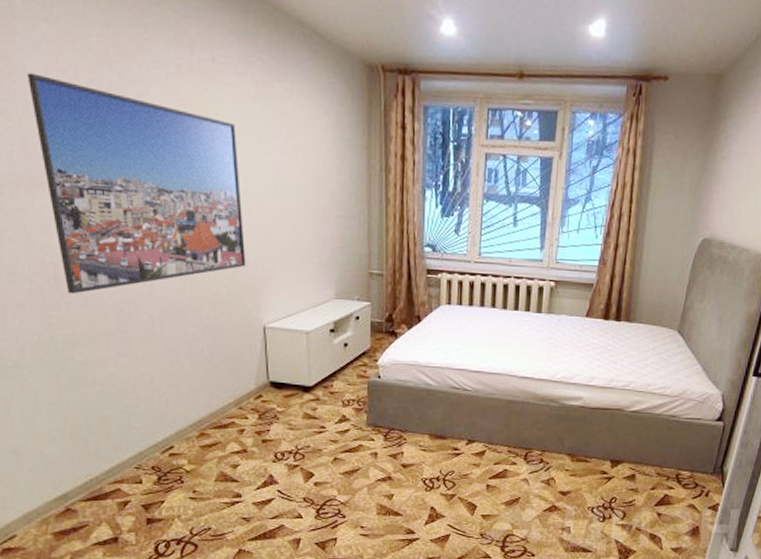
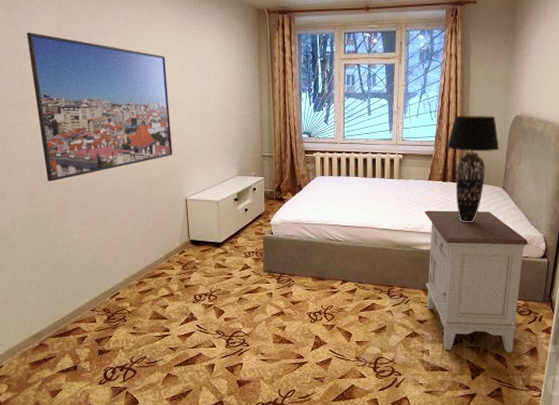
nightstand: none [572,356,702,532] -> present [424,210,528,353]
table lamp: none [612,234,679,374] -> present [447,116,499,223]

